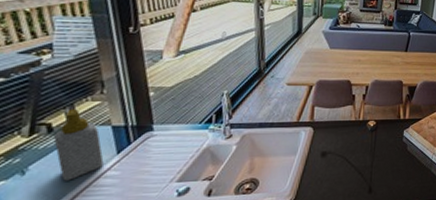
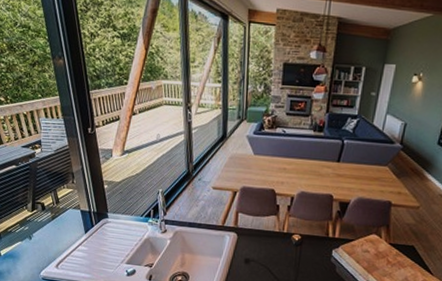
soap bottle: present [53,109,104,181] -> none [46,193,77,249]

